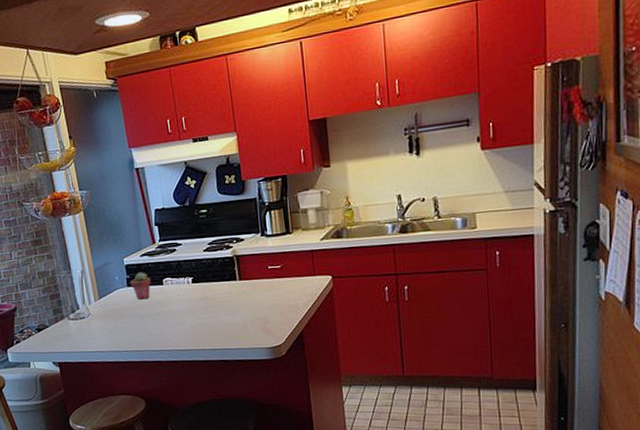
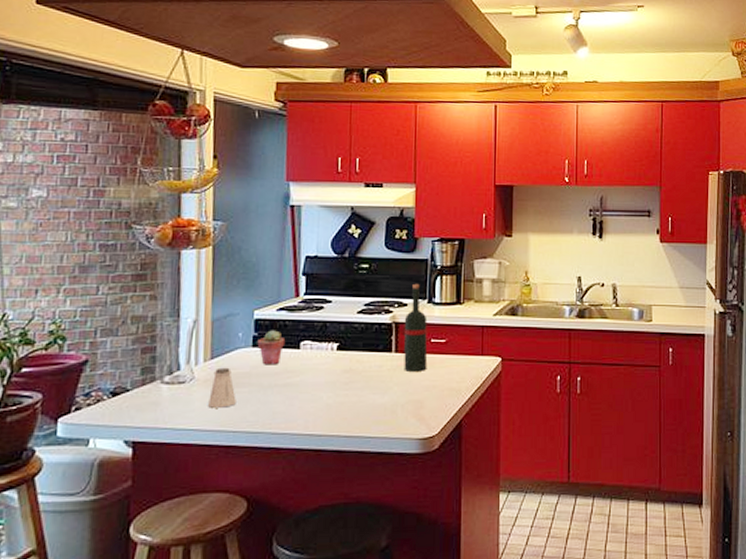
saltshaker: none [103,304,124,335] -> present [208,367,236,408]
wine bottle: none [242,220,268,295] -> present [401,283,428,371]

